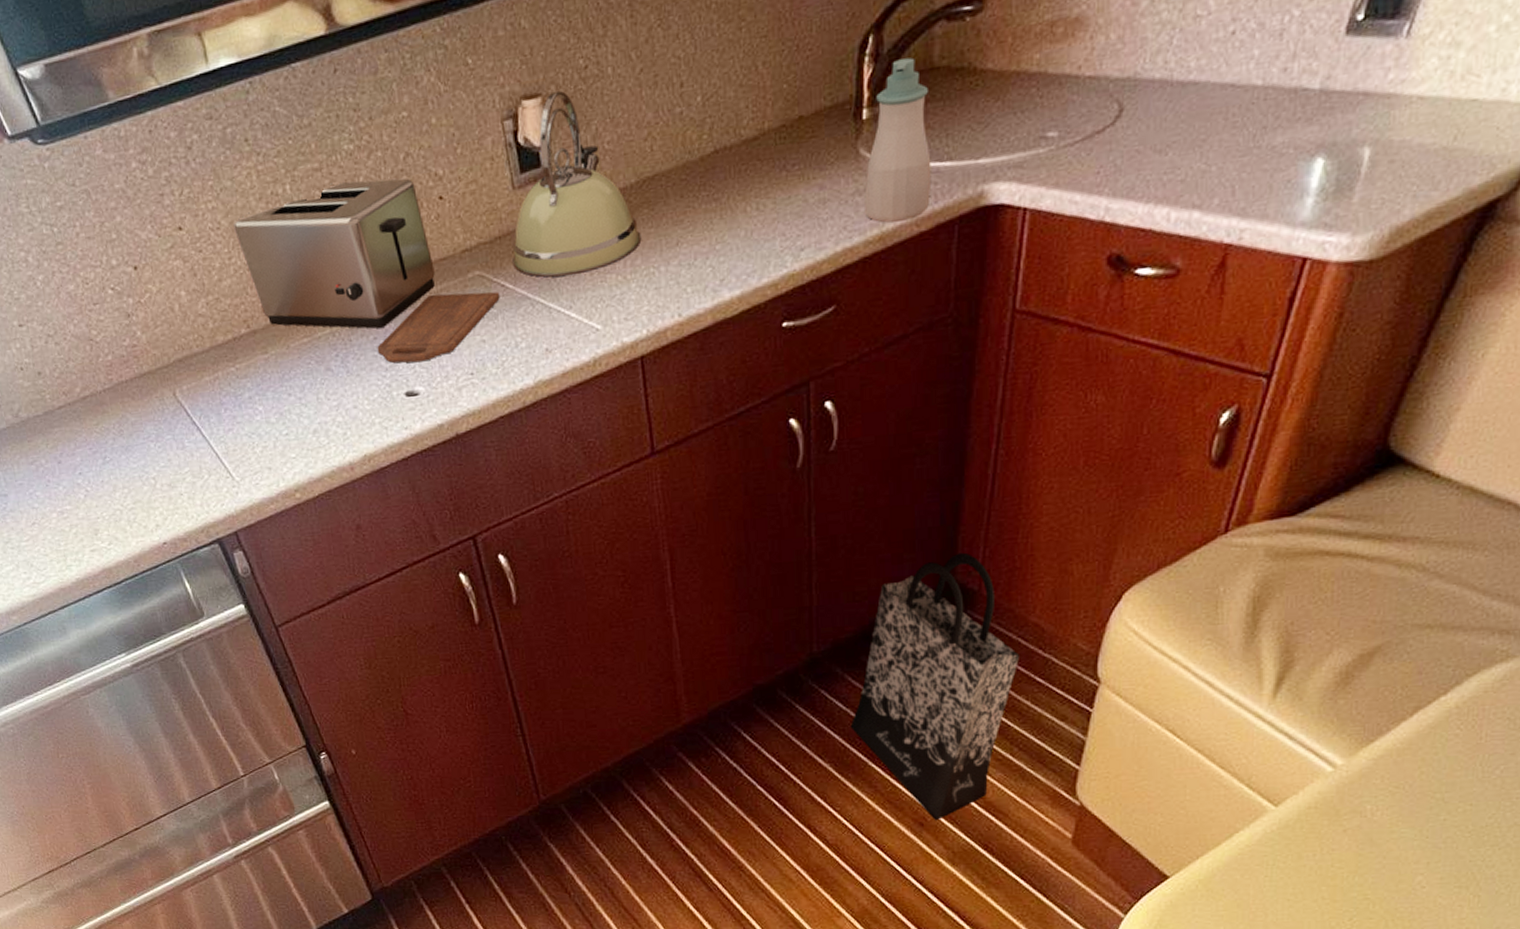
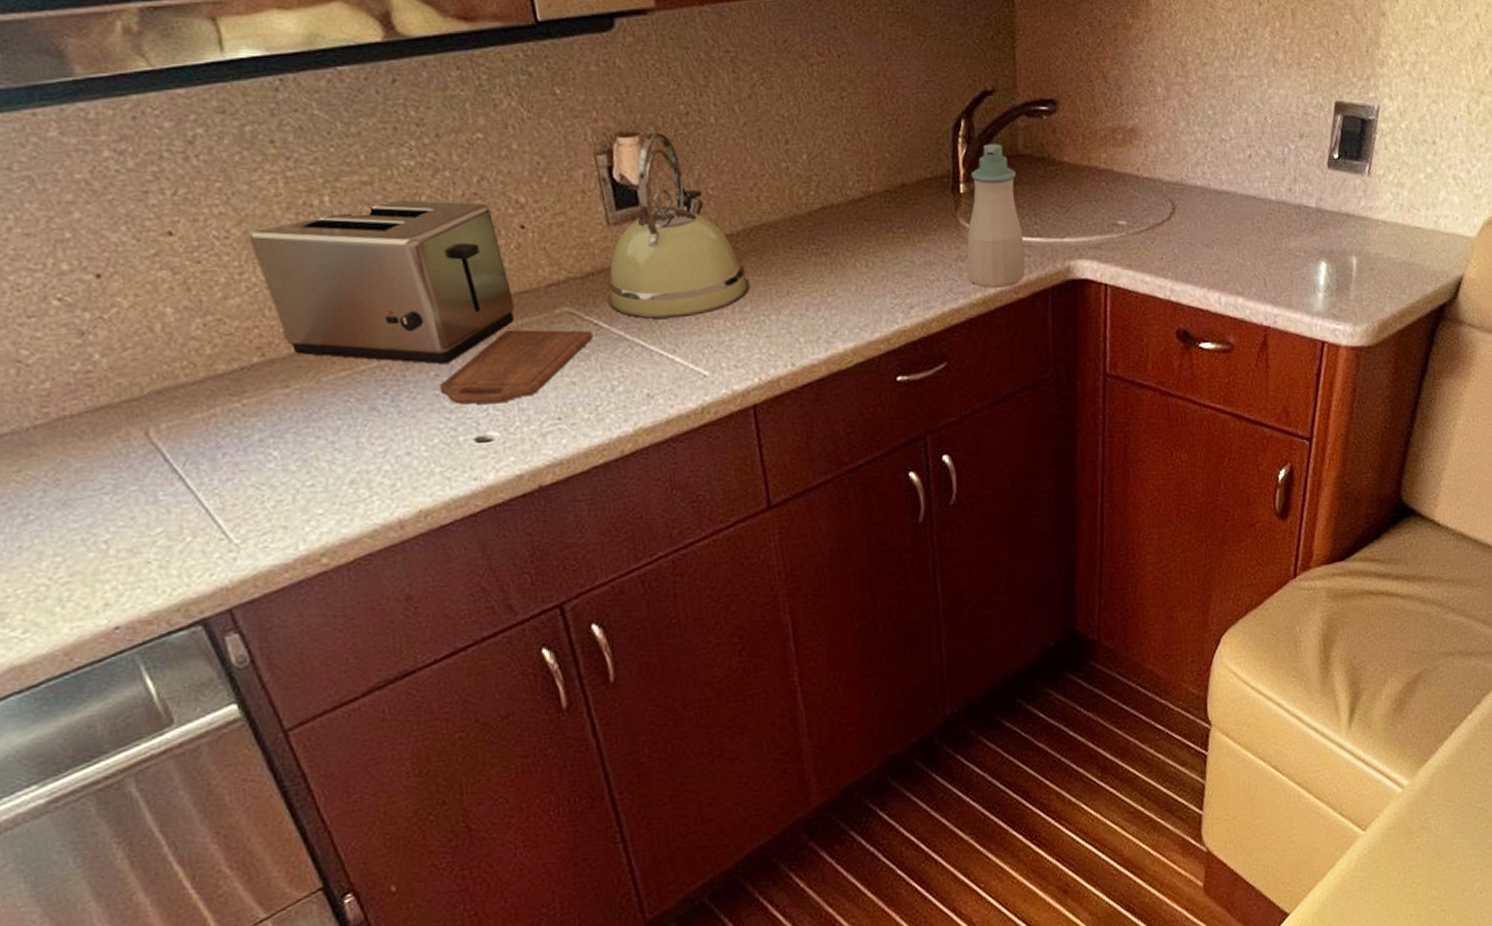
shopping bag: present [850,552,1021,820] -> none [988,603,1141,885]

